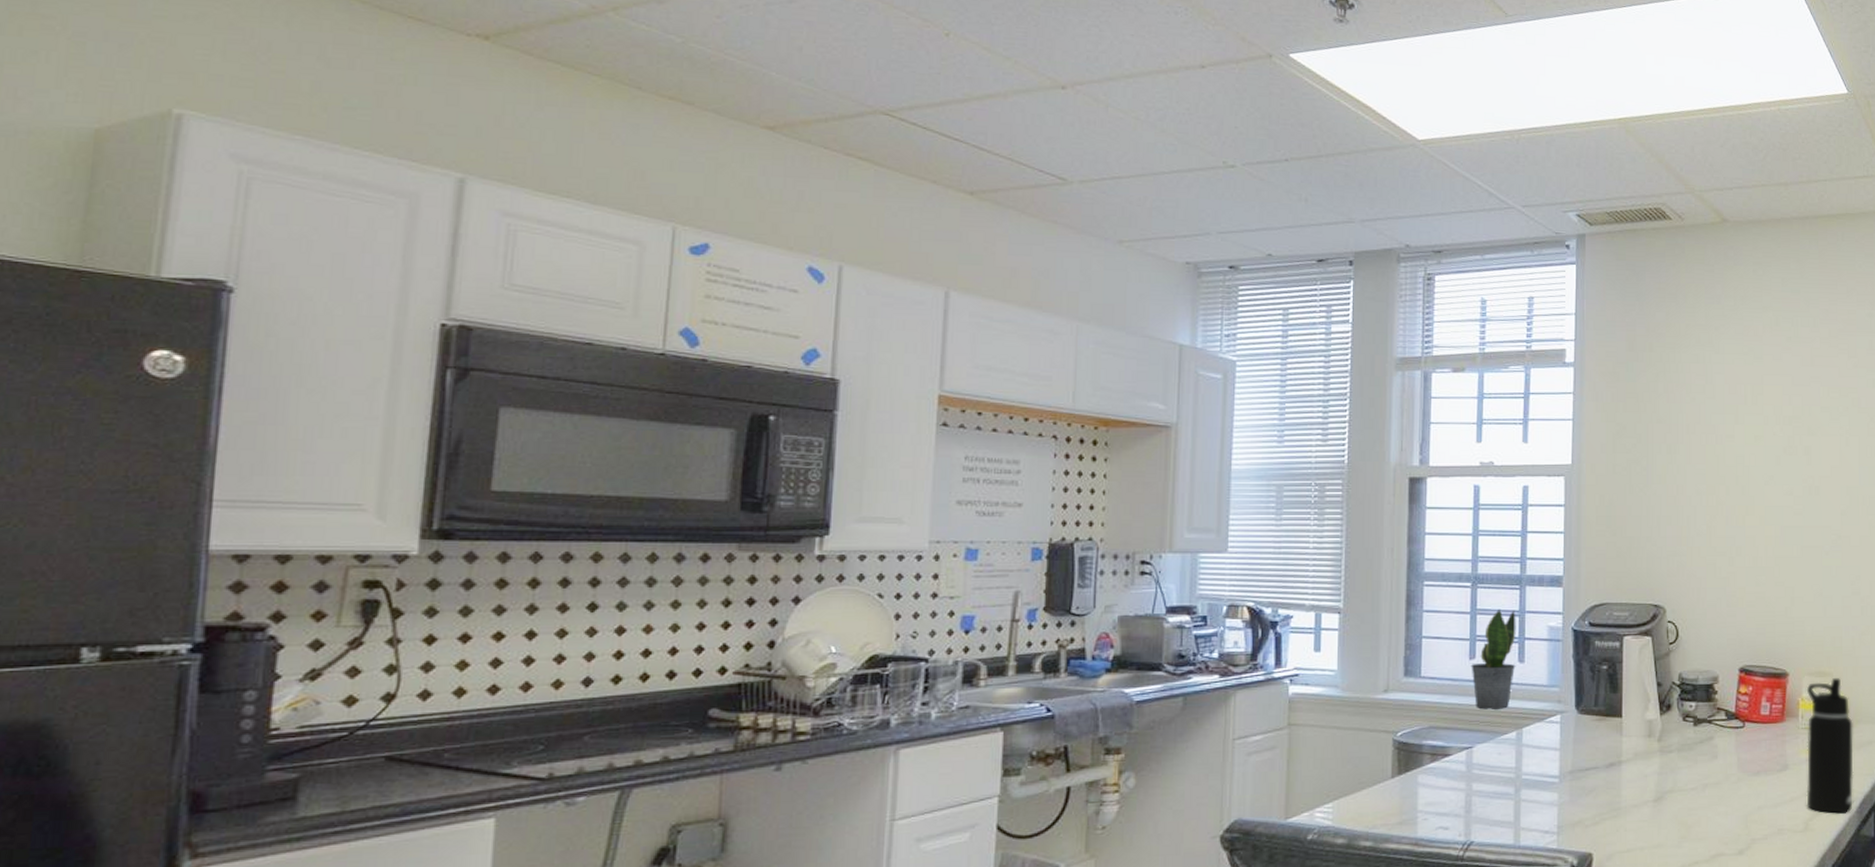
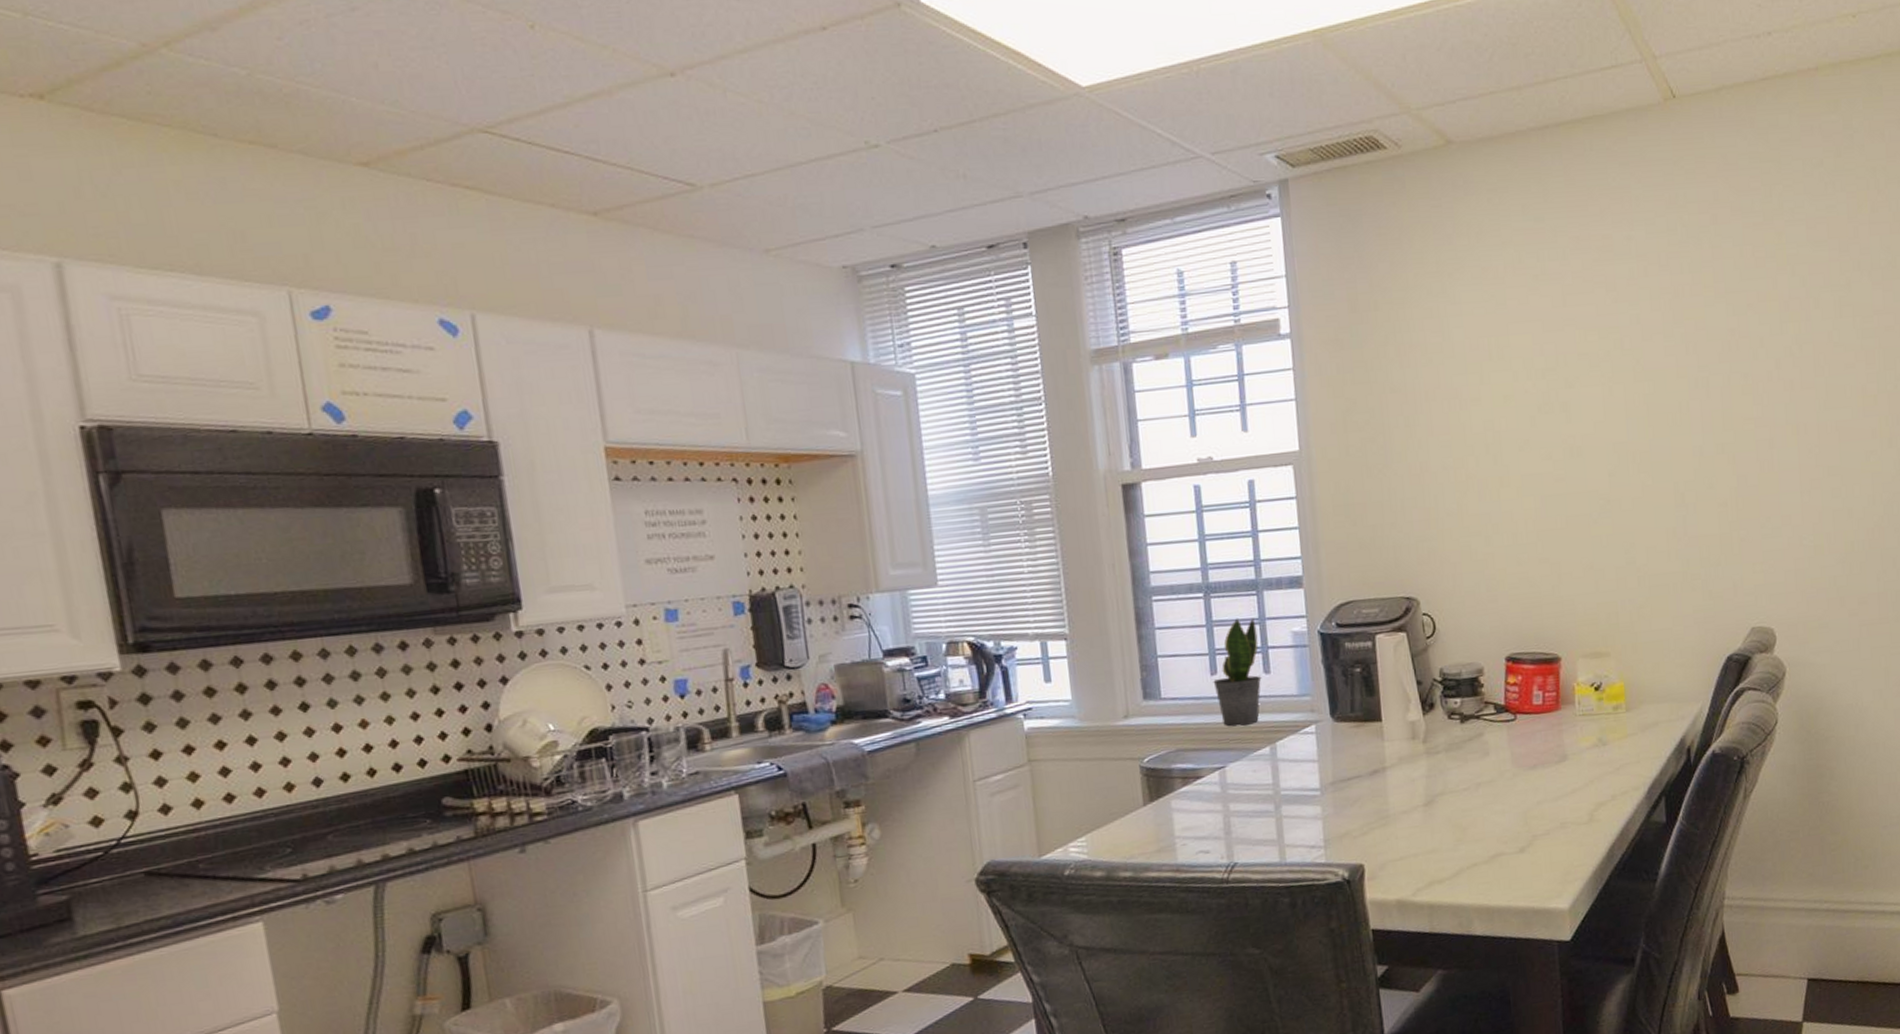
water bottle: present [1806,678,1854,814] -> none [1581,657,1641,803]

